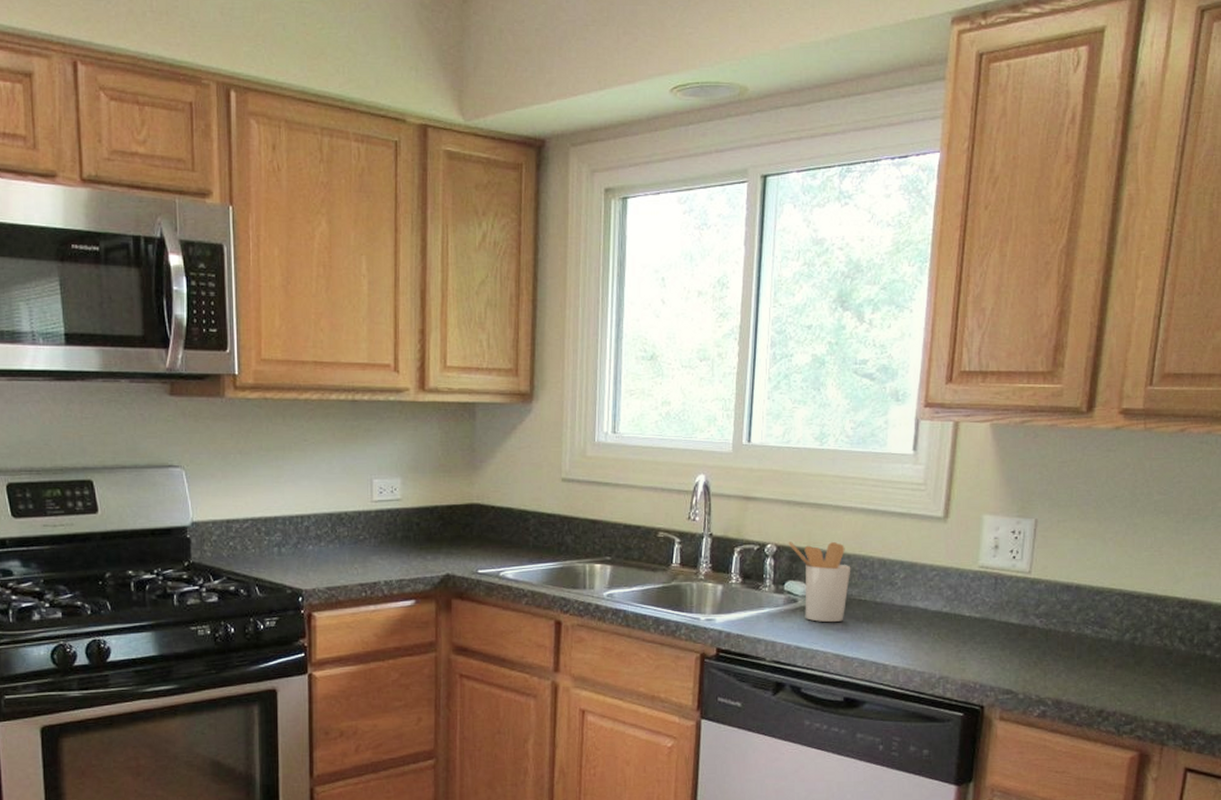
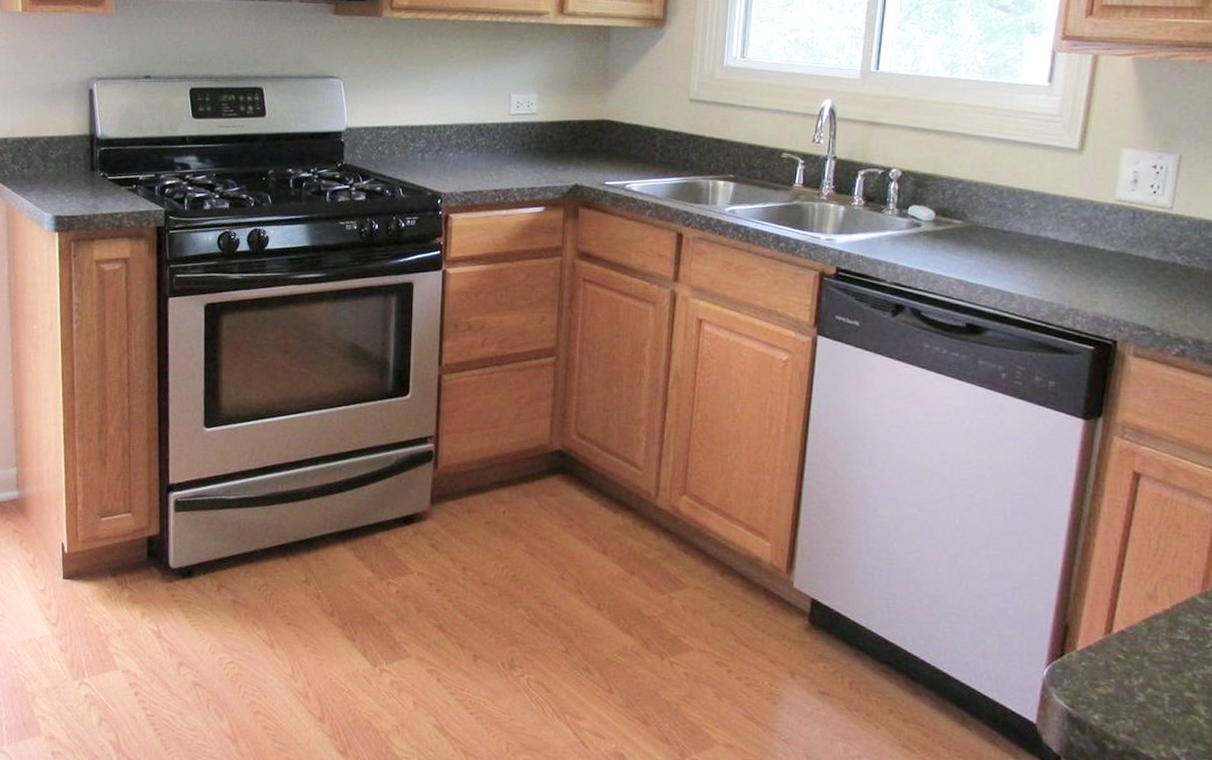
utensil holder: present [788,542,851,623] -> none [914,167,979,249]

